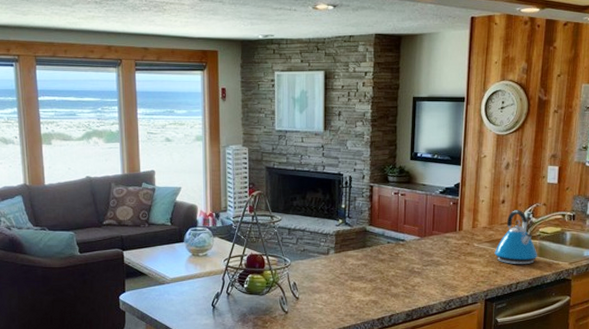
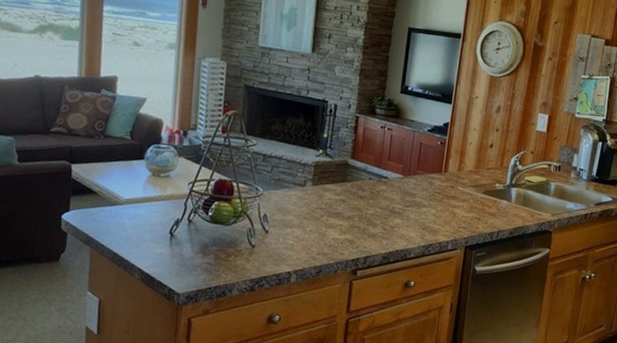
kettle: present [494,209,538,265] -> none [478,154,522,213]

